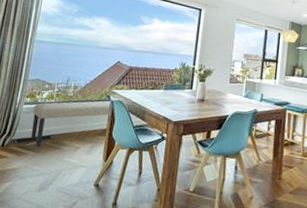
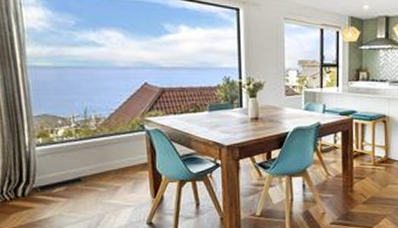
bench: present [30,101,110,147] -> none [50,131,148,192]

